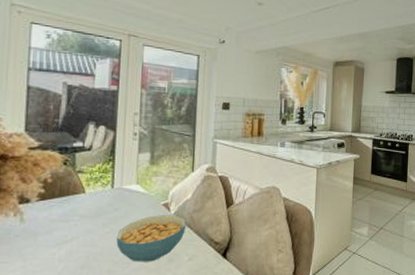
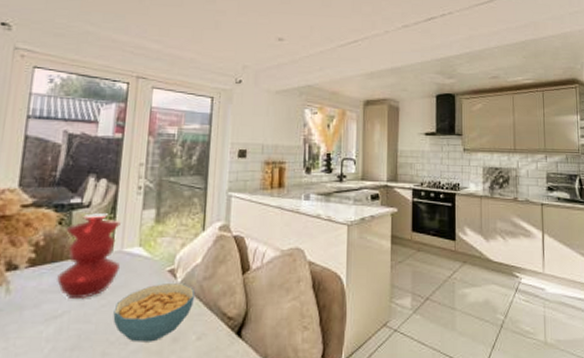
vase: none [64,154,120,228] -> present [56,212,121,300]

